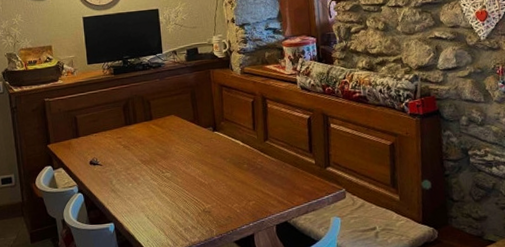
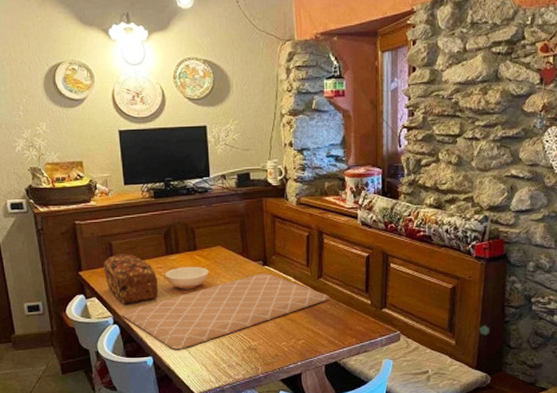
bread loaf: none [70,126,119,173] -> present [104,254,158,303]
placemat: none [85,138,277,215] -> present [122,273,330,349]
bowl: none [124,135,164,157] -> present [164,266,209,290]

